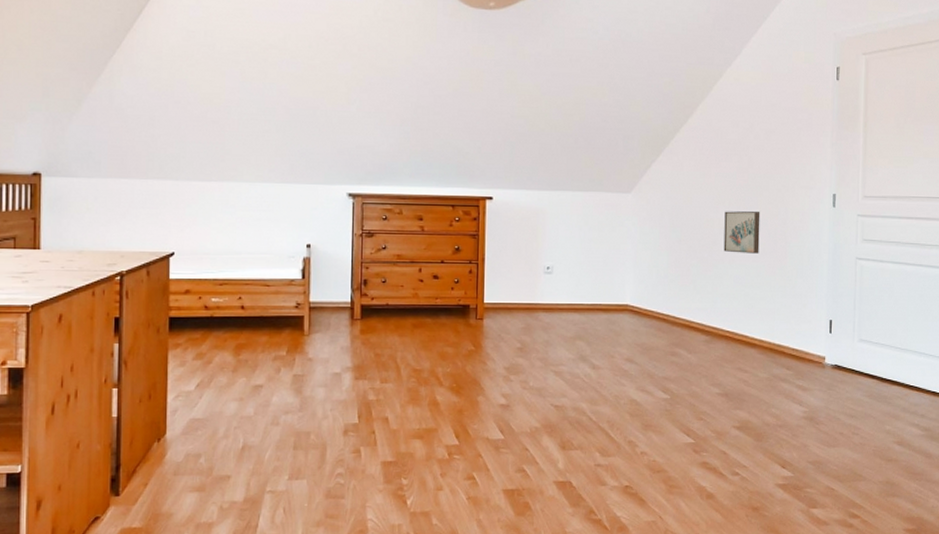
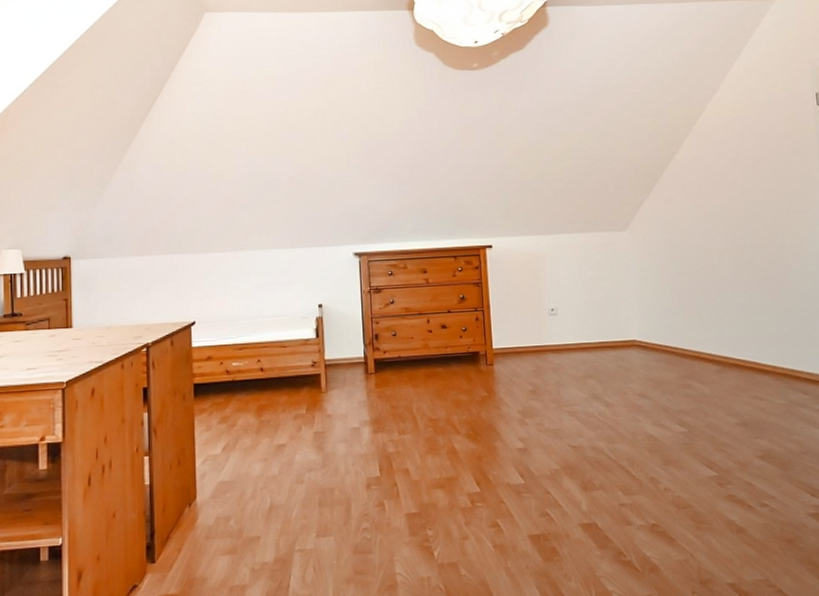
wall art: present [723,211,760,254] -> none [721,239,761,281]

